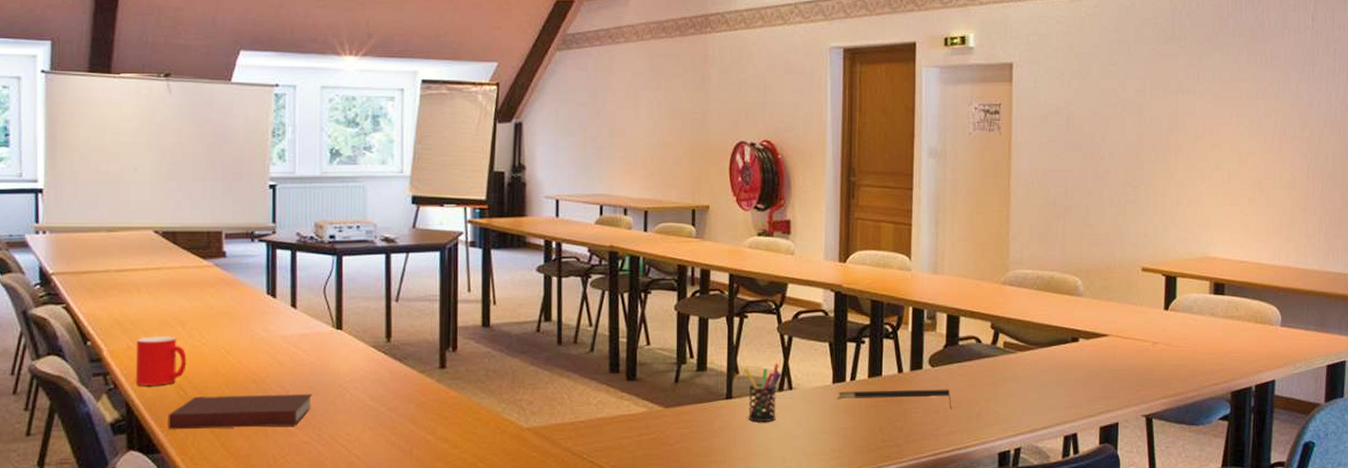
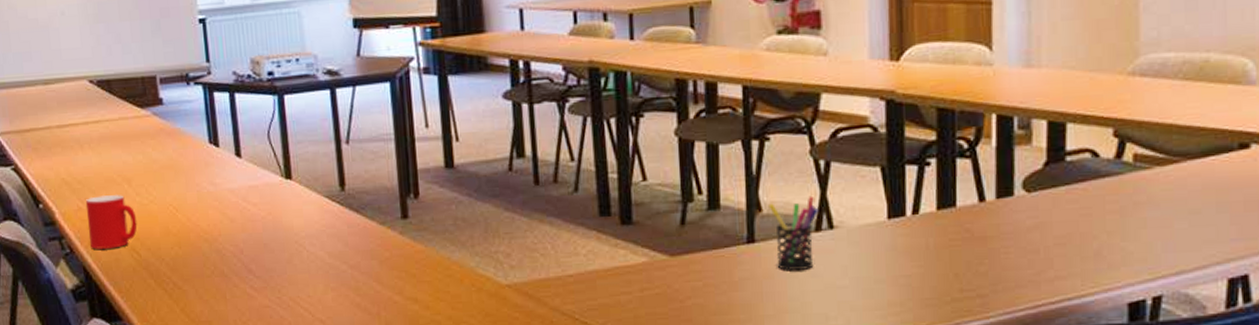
notebook: present [167,394,313,430] -> none [125,252,268,295]
notepad: present [838,389,952,409] -> none [895,221,1058,247]

